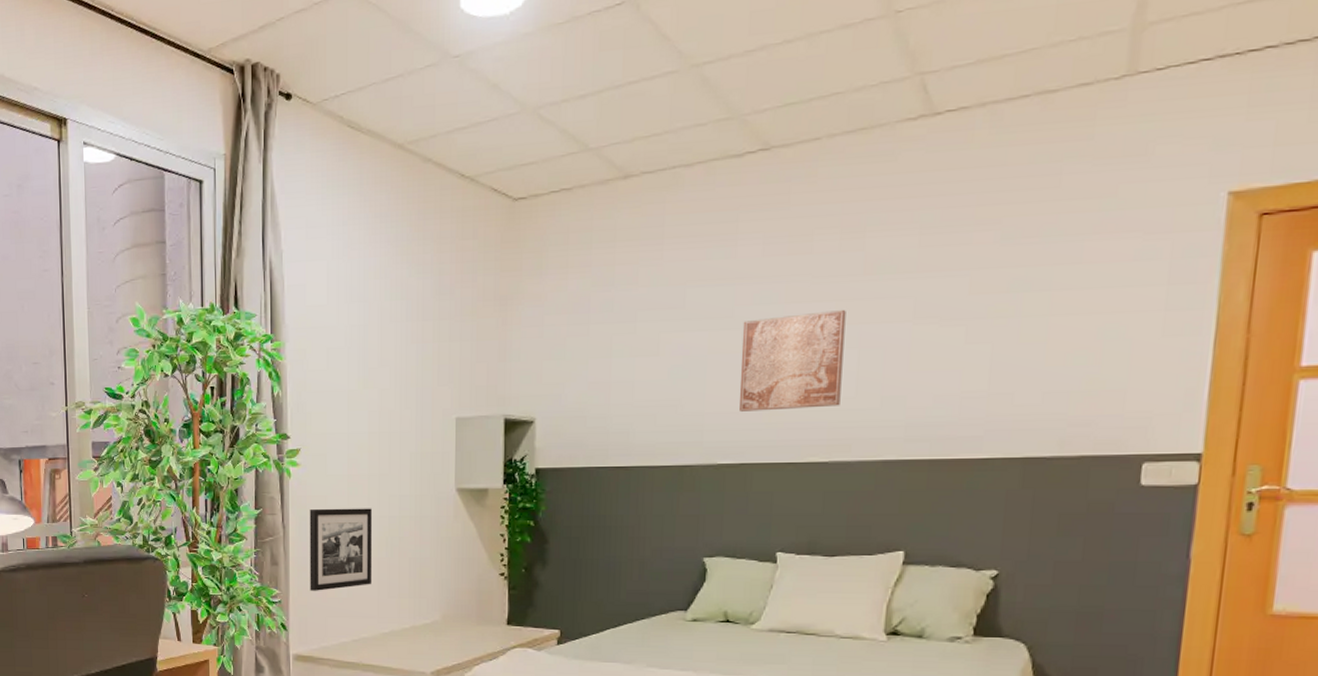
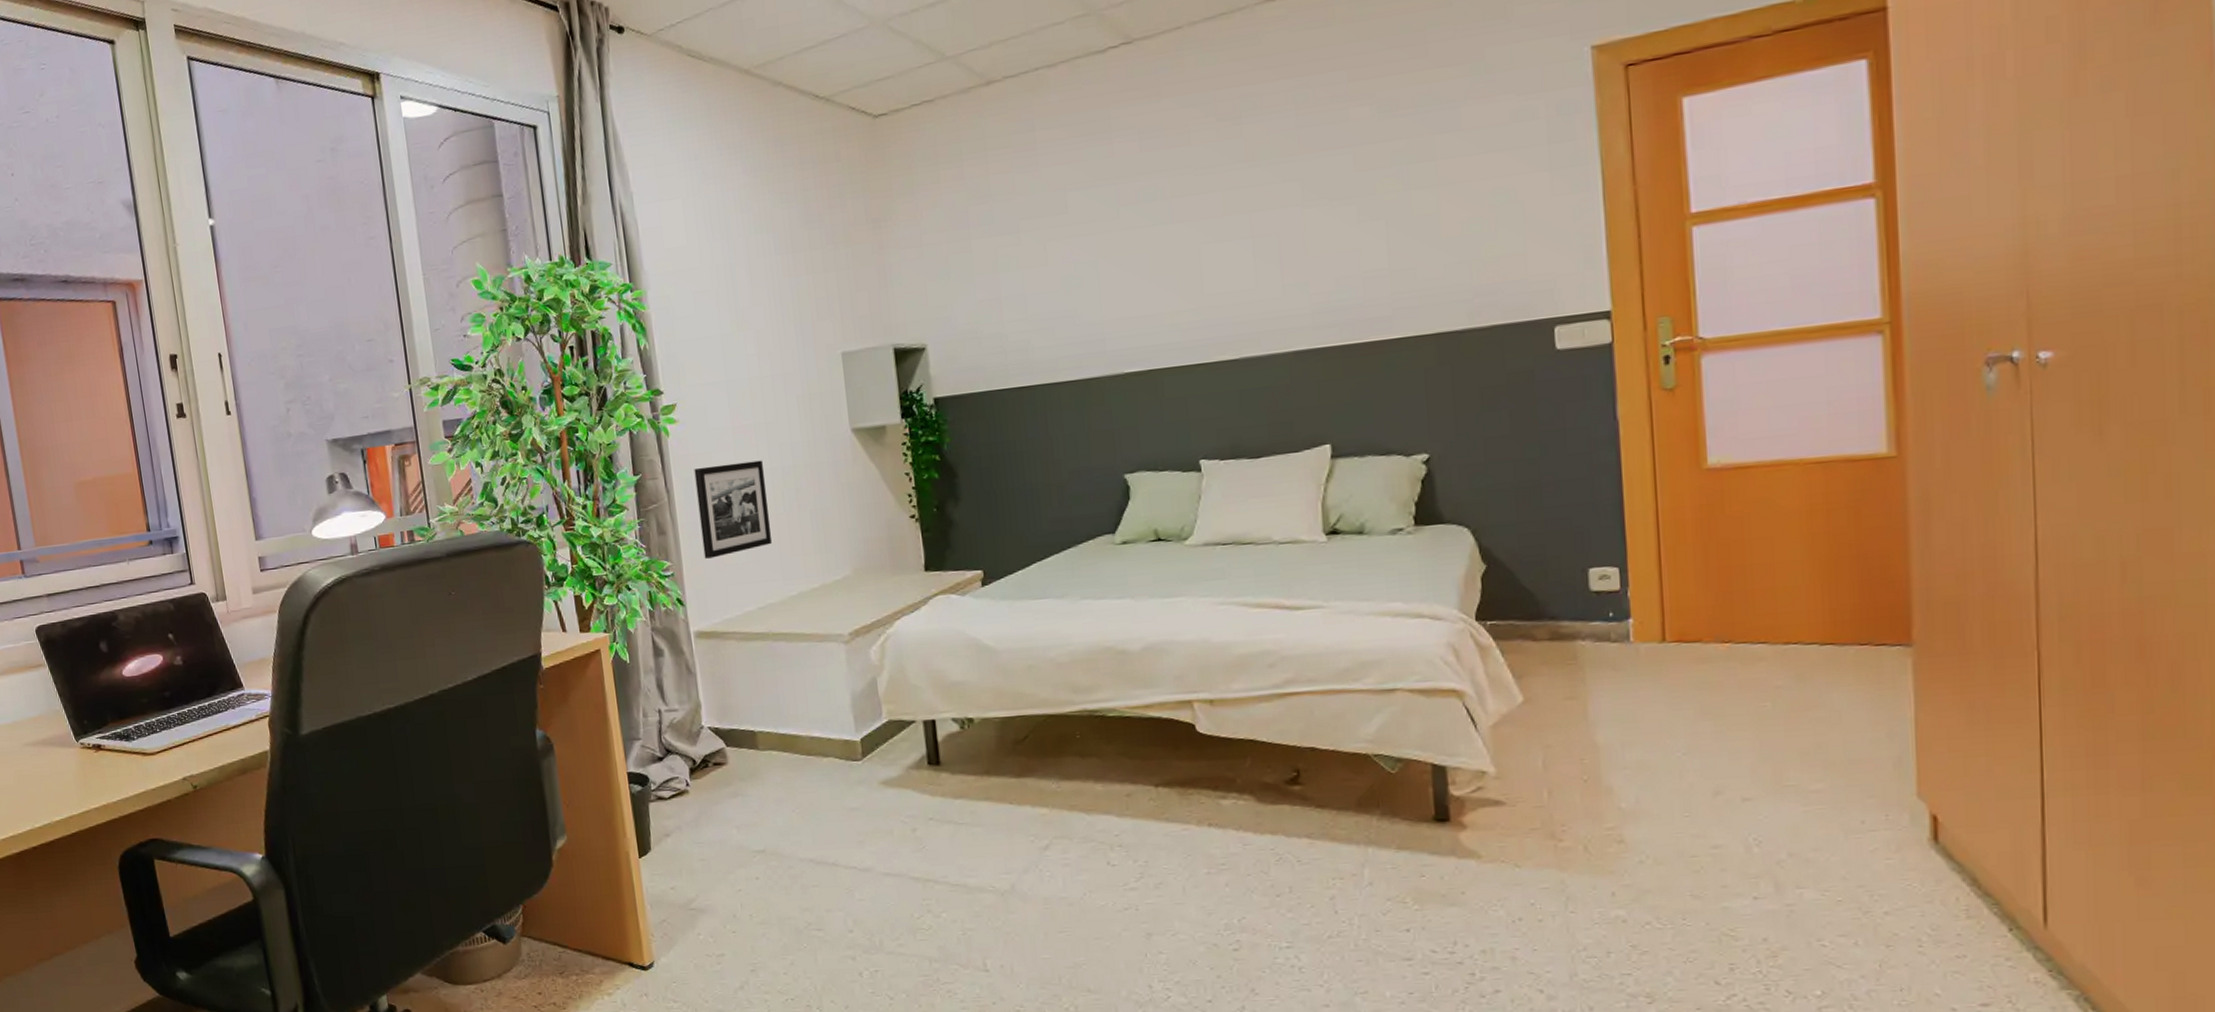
wall art: present [740,310,846,412] -> none [1130,200,1242,315]

